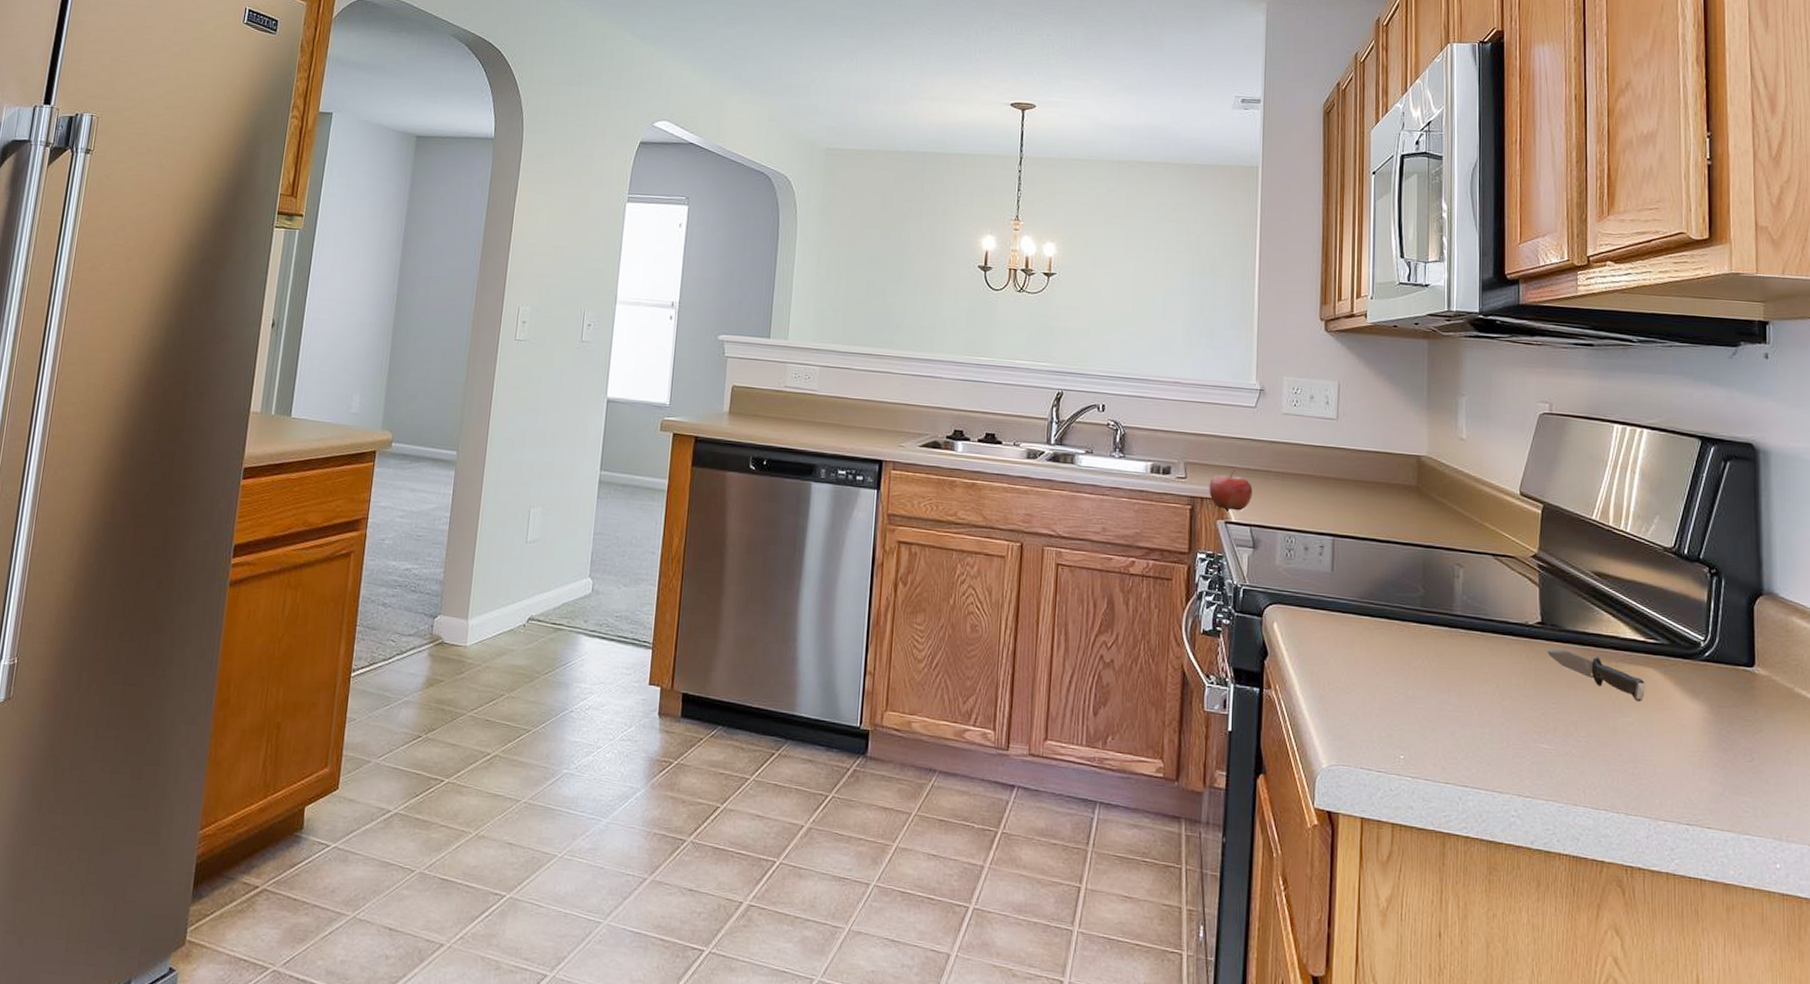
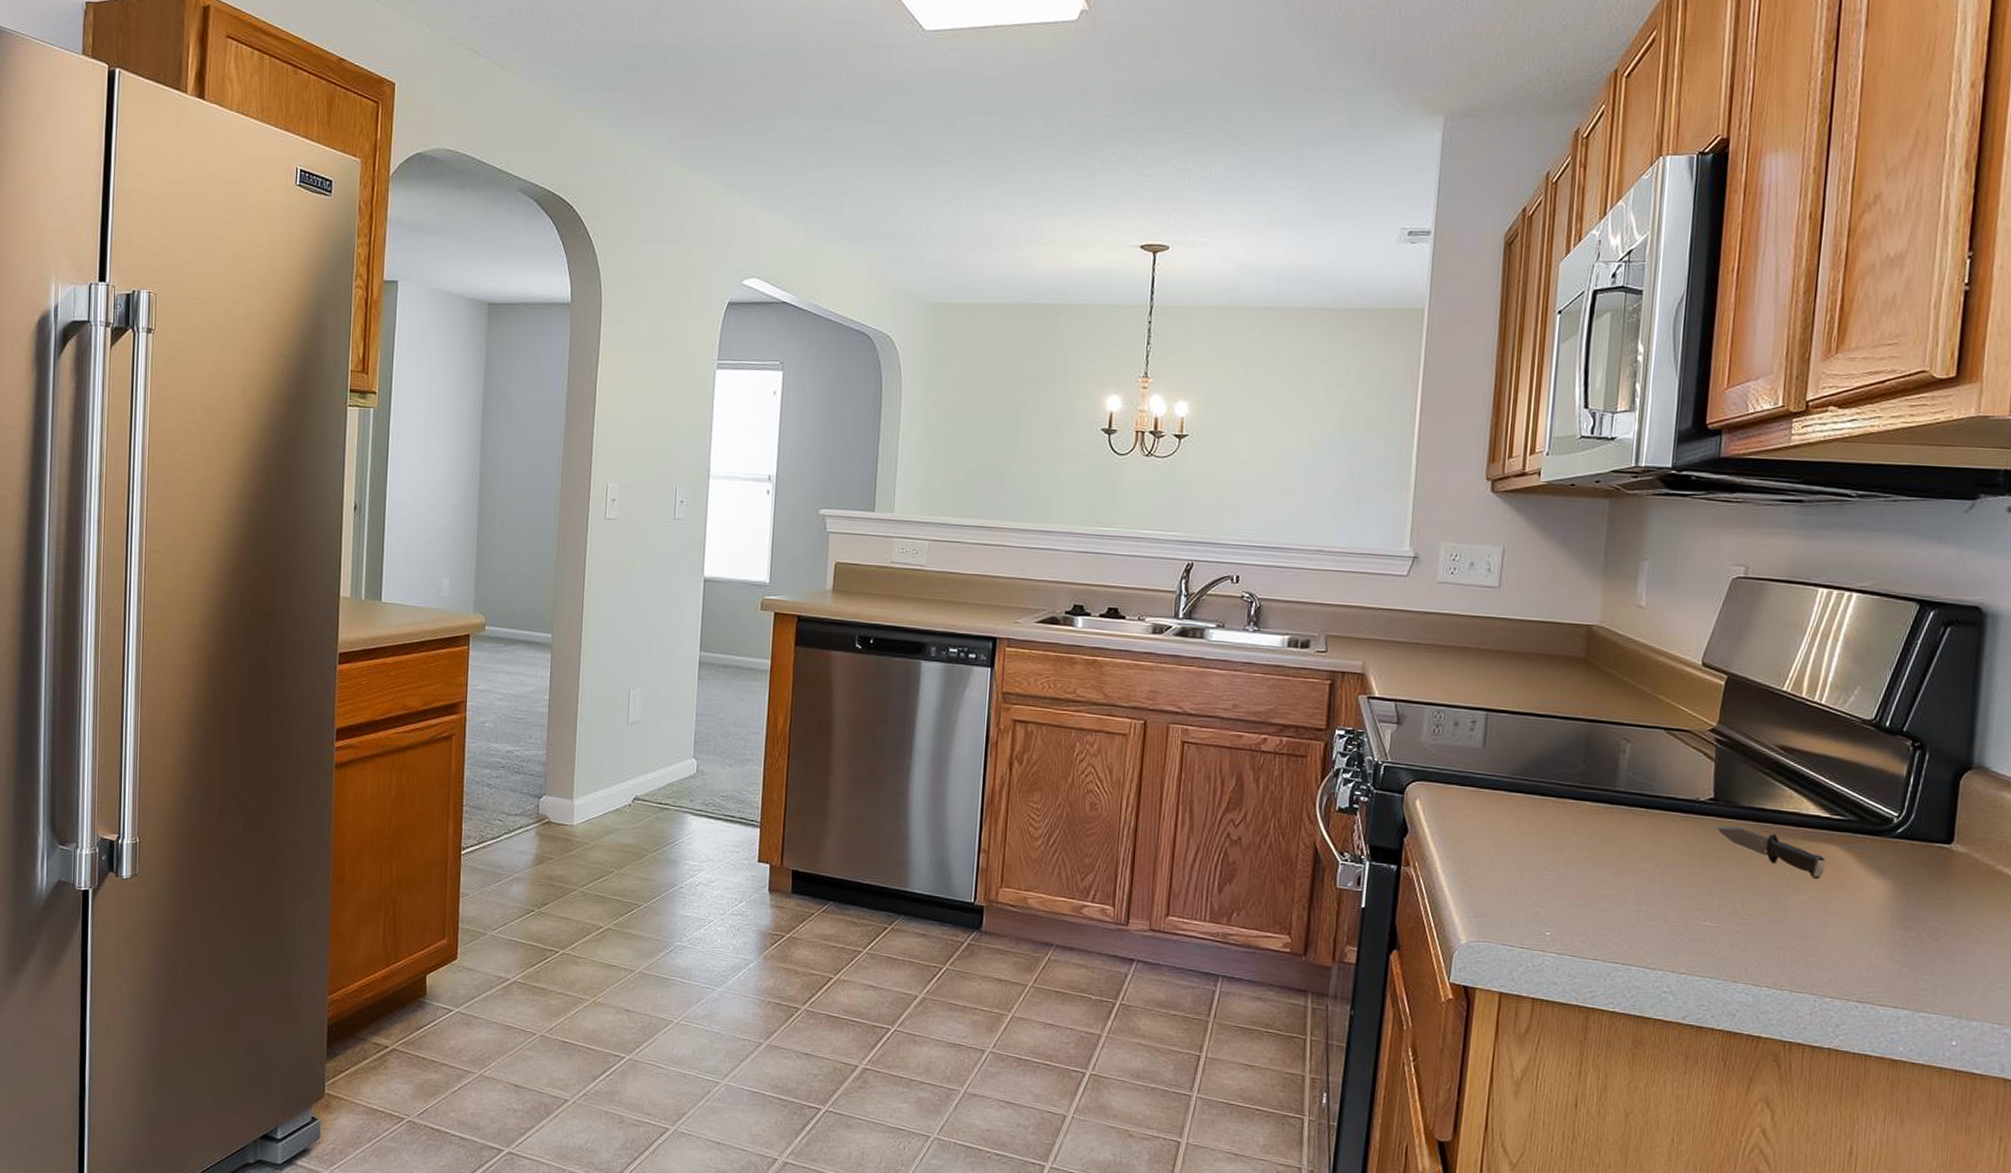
fruit: present [1209,469,1253,511] -> none [1351,642,1400,686]

